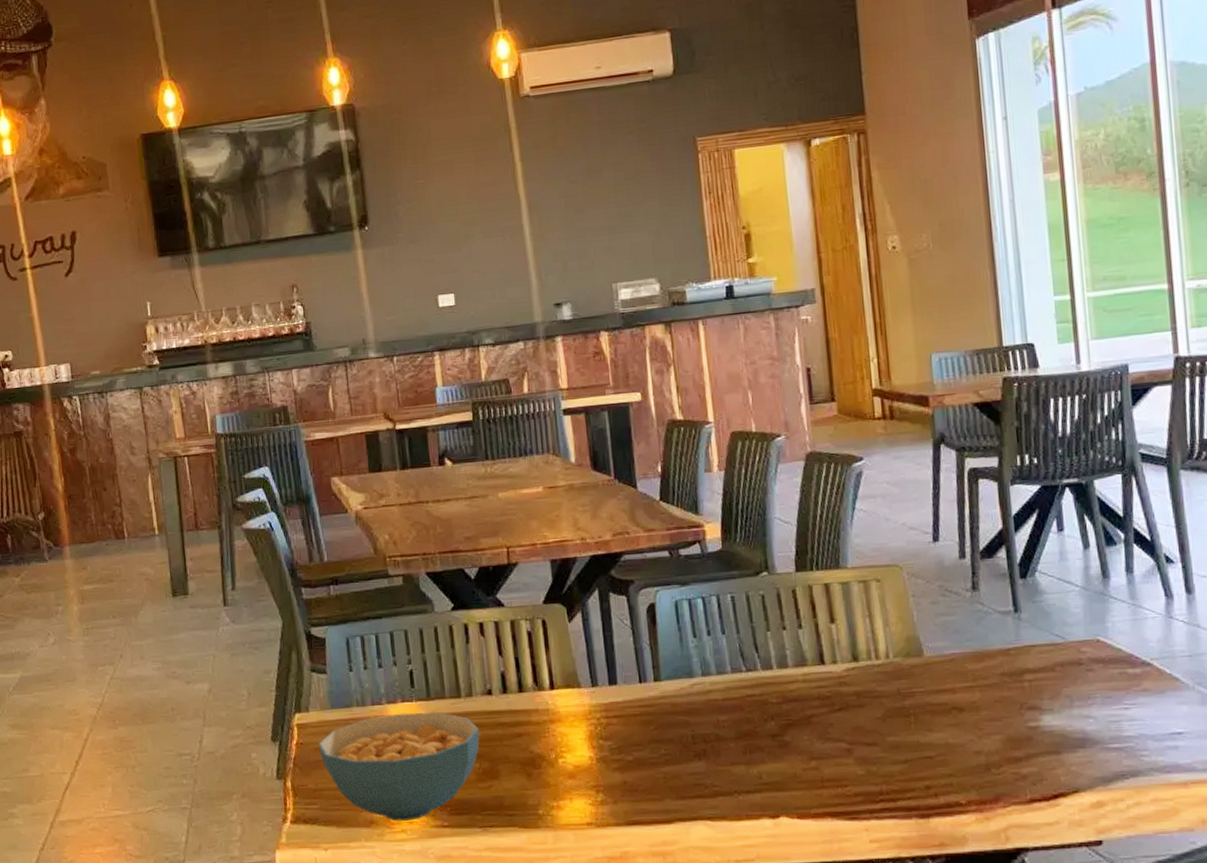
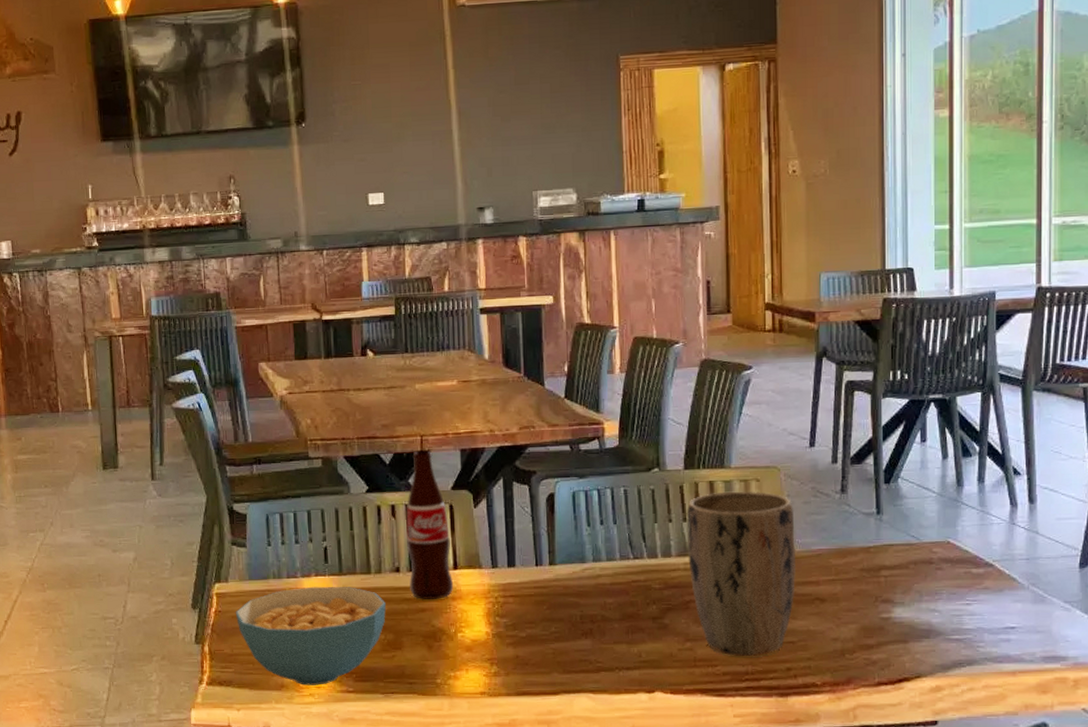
bottle: none [495,561,552,724] -> present [406,449,454,600]
plant pot: none [802,593,929,776] -> present [686,491,796,657]

